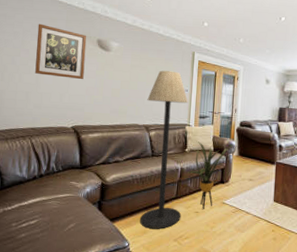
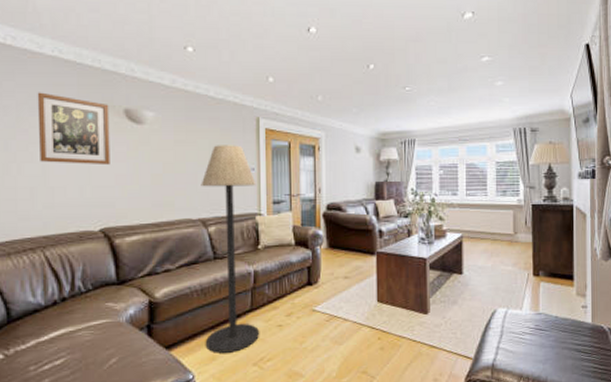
house plant: present [188,140,230,209] -> none [263,233,316,321]

